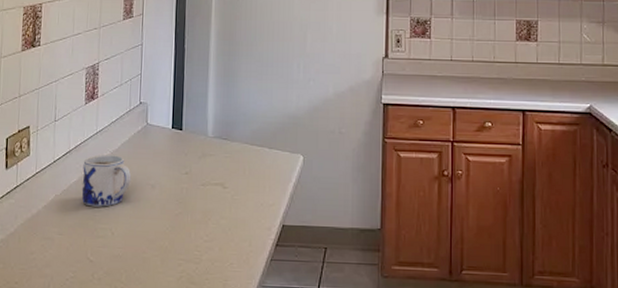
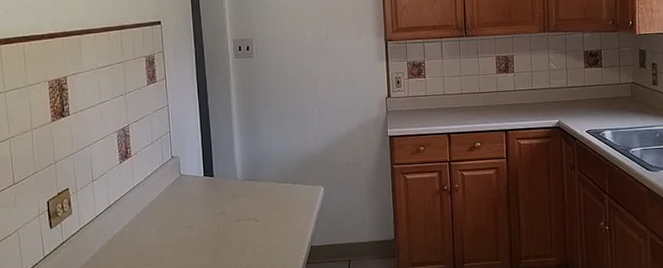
mug: present [81,154,132,207] -> none [124,204,171,252]

